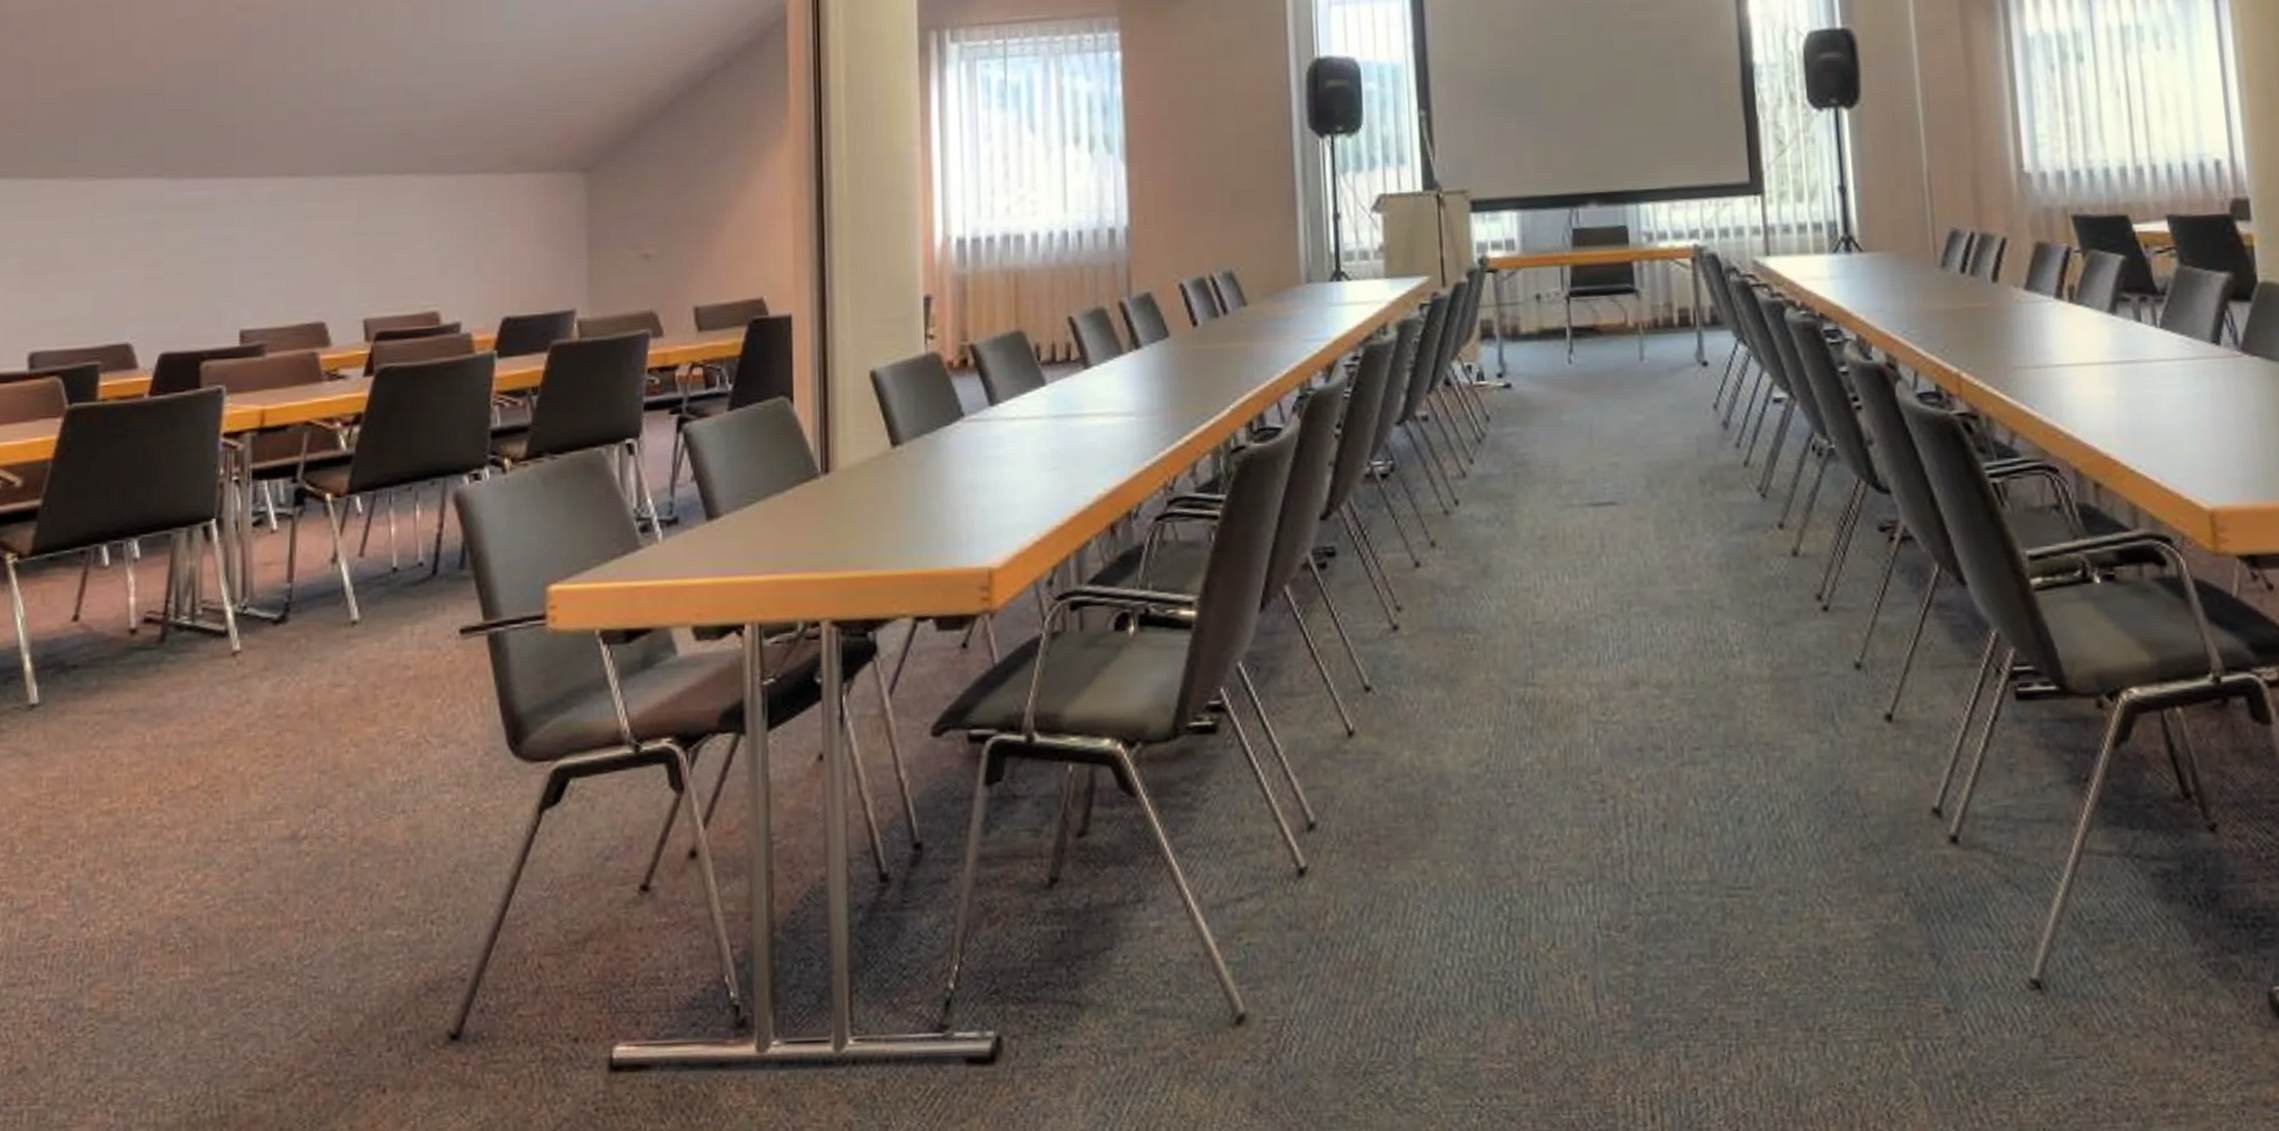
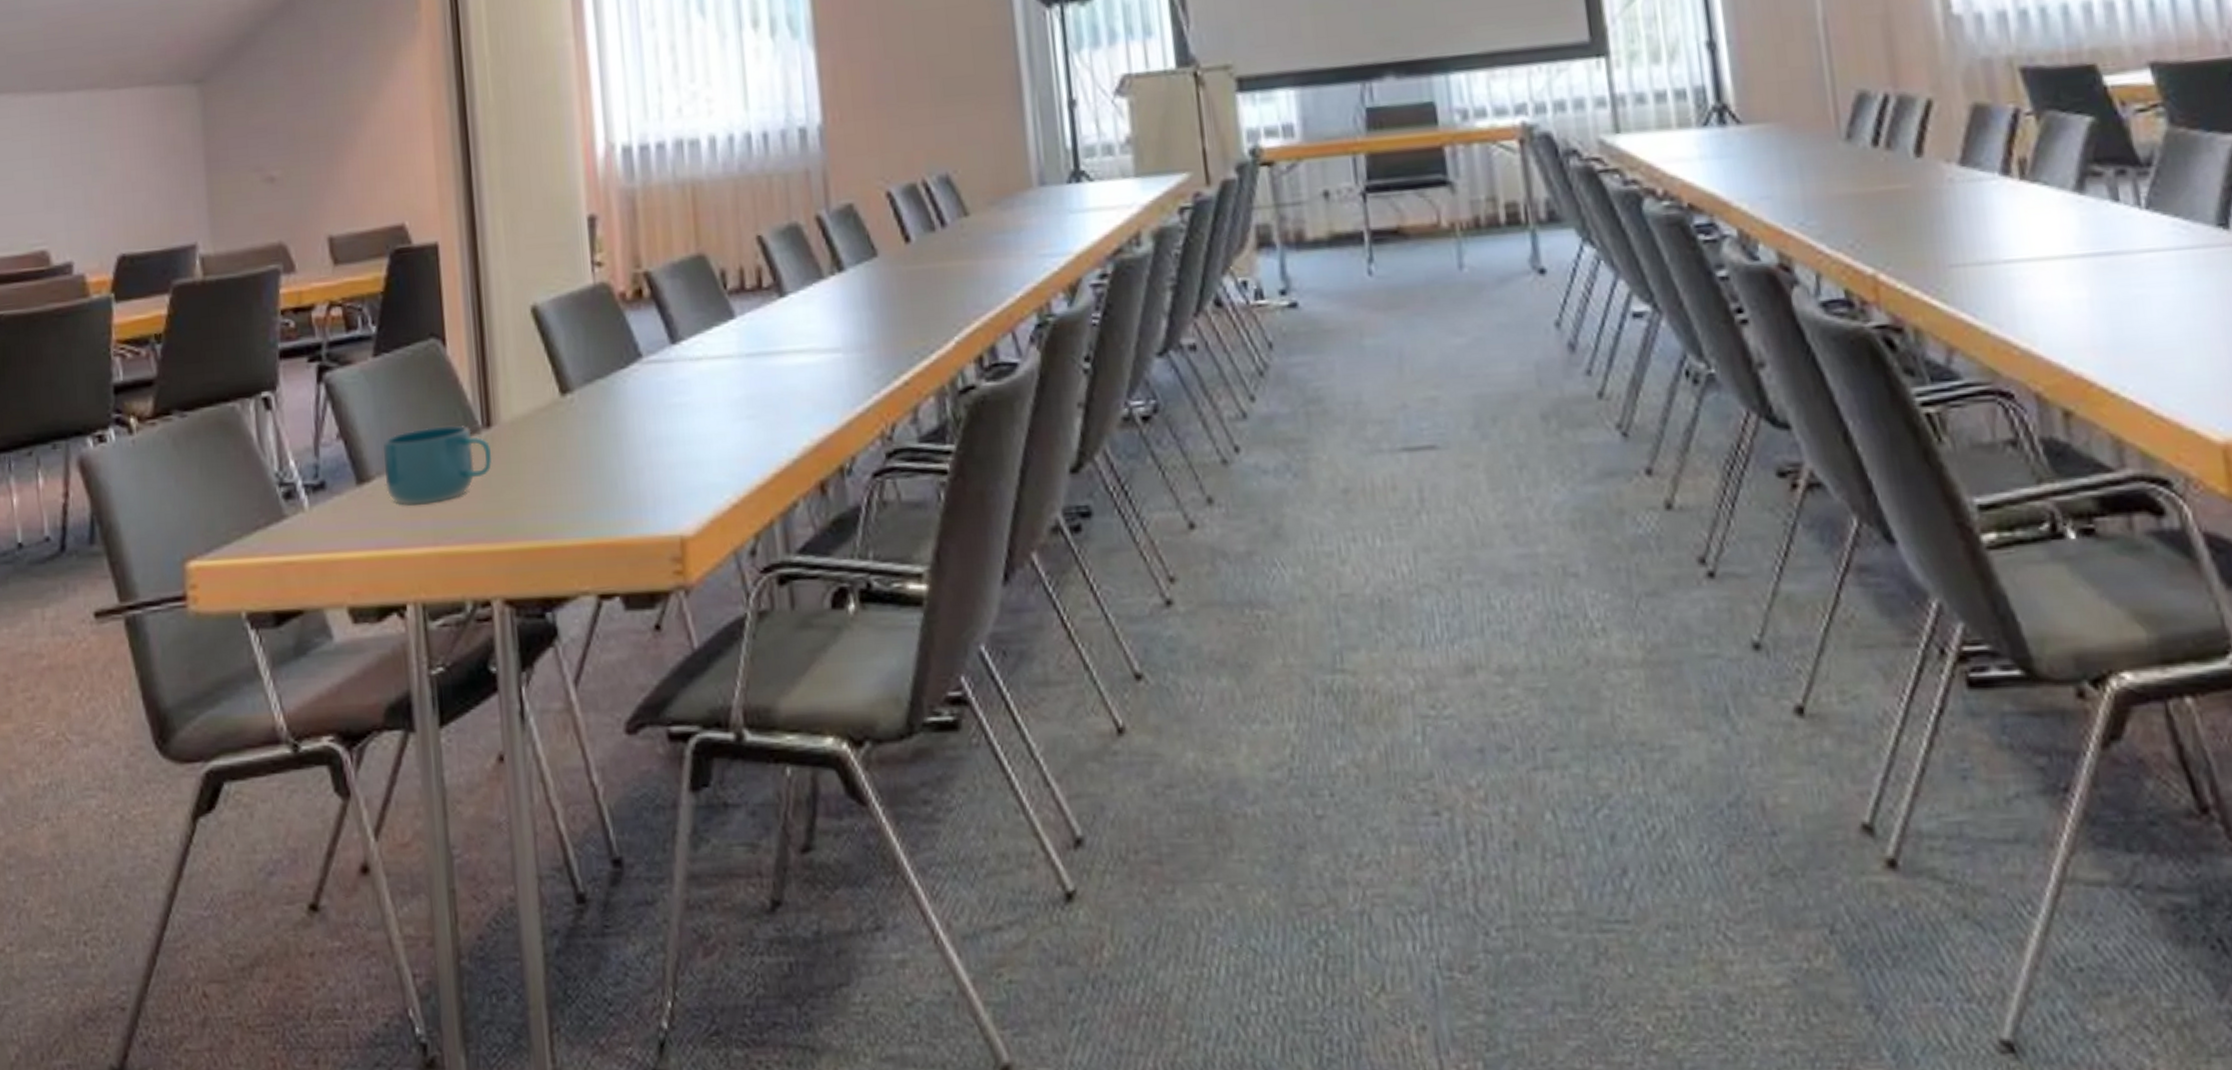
cup: none [732,471,828,539] -> present [383,425,492,506]

